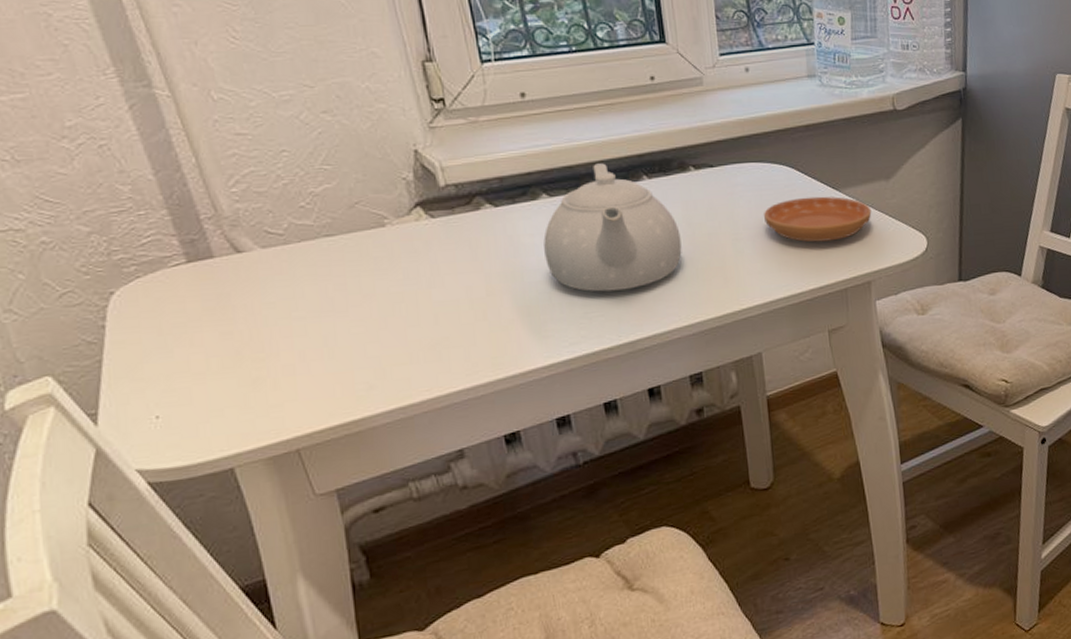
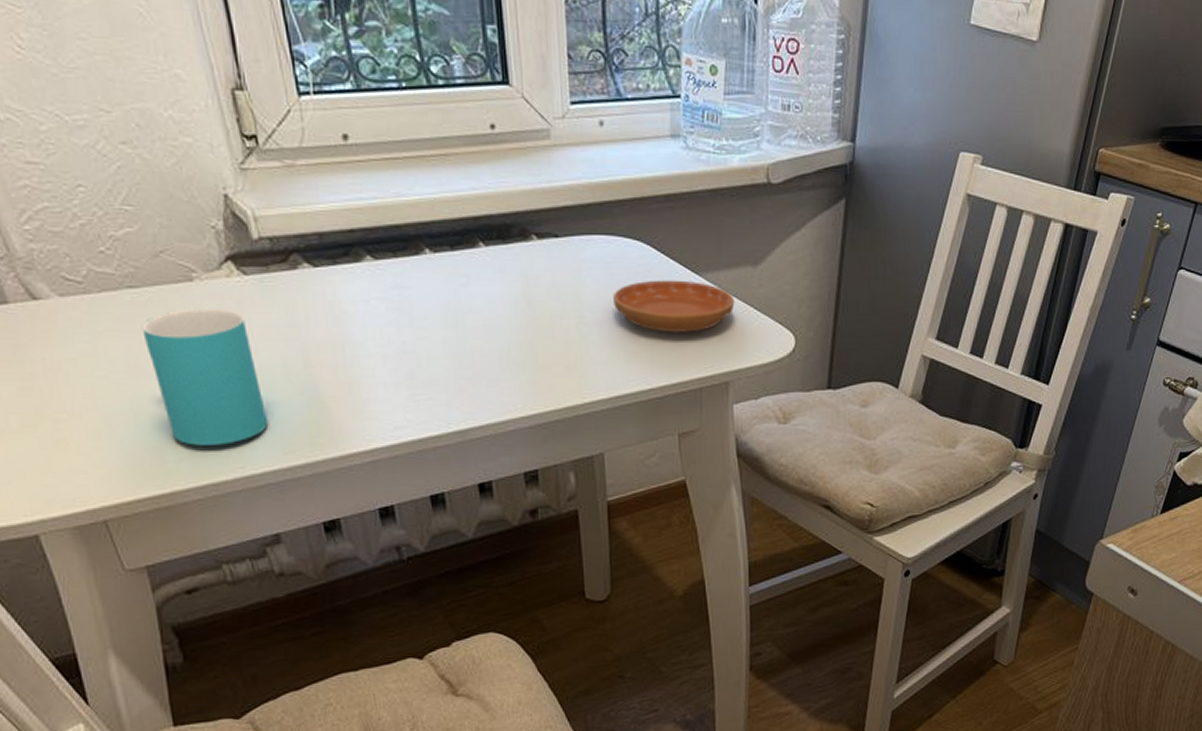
cup: none [337,249,453,374] -> present [142,309,269,446]
teapot: present [543,163,682,292] -> none [367,224,520,372]

